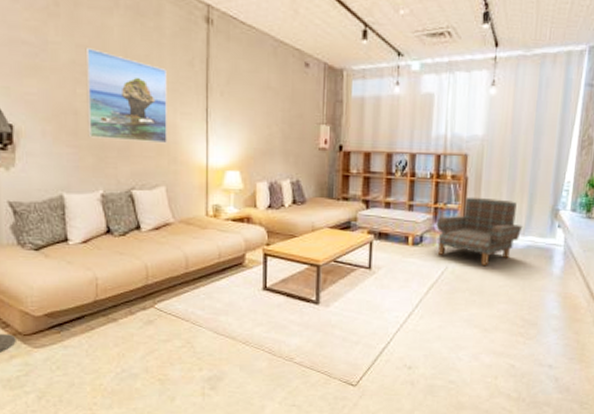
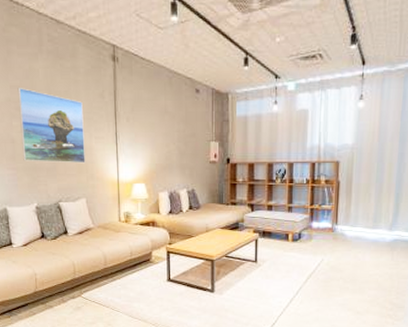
armchair: present [436,197,523,265] -> none [312,198,390,257]

